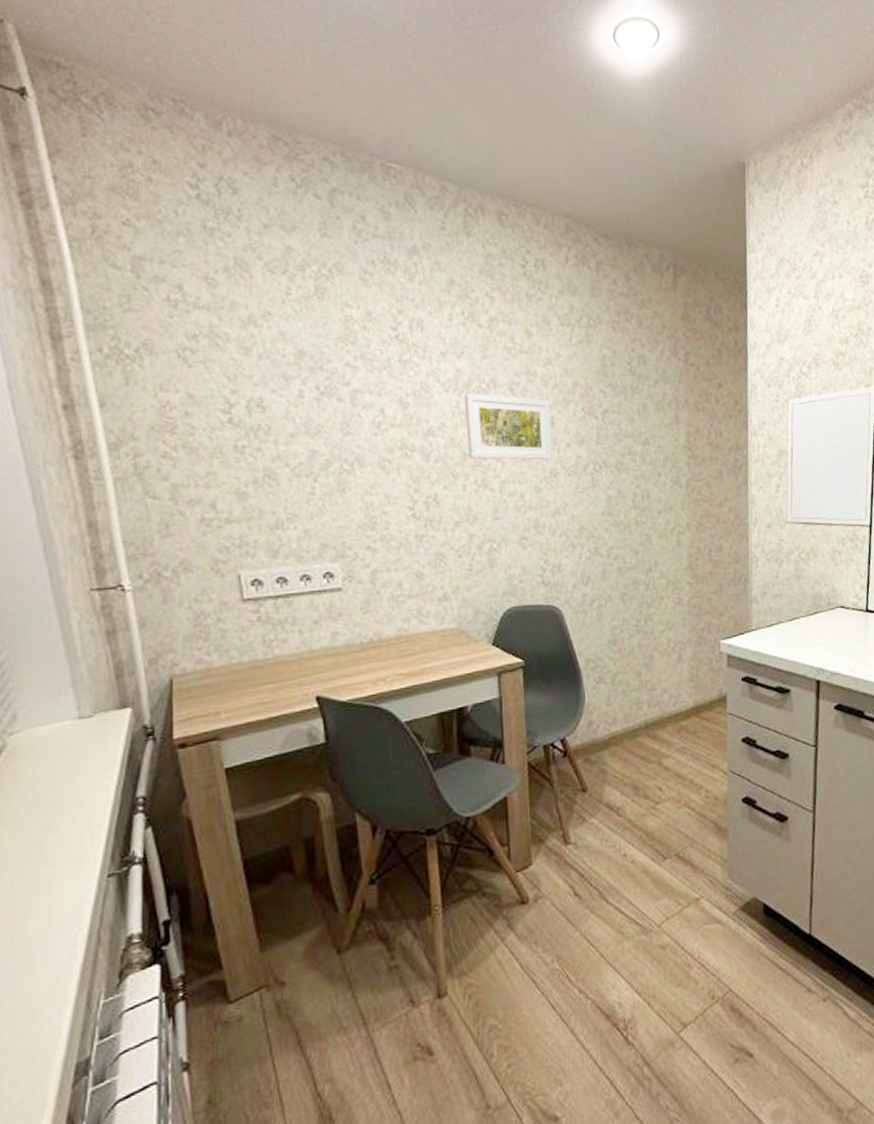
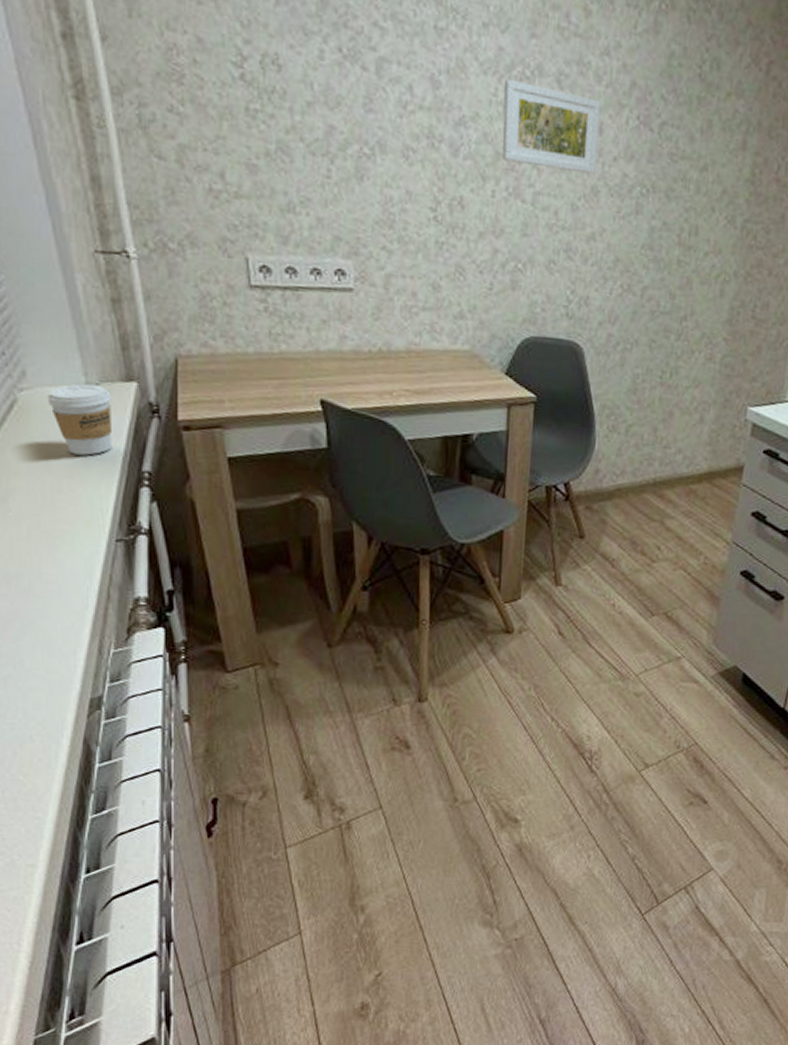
coffee cup: none [38,716,106,792] -> present [47,384,113,456]

